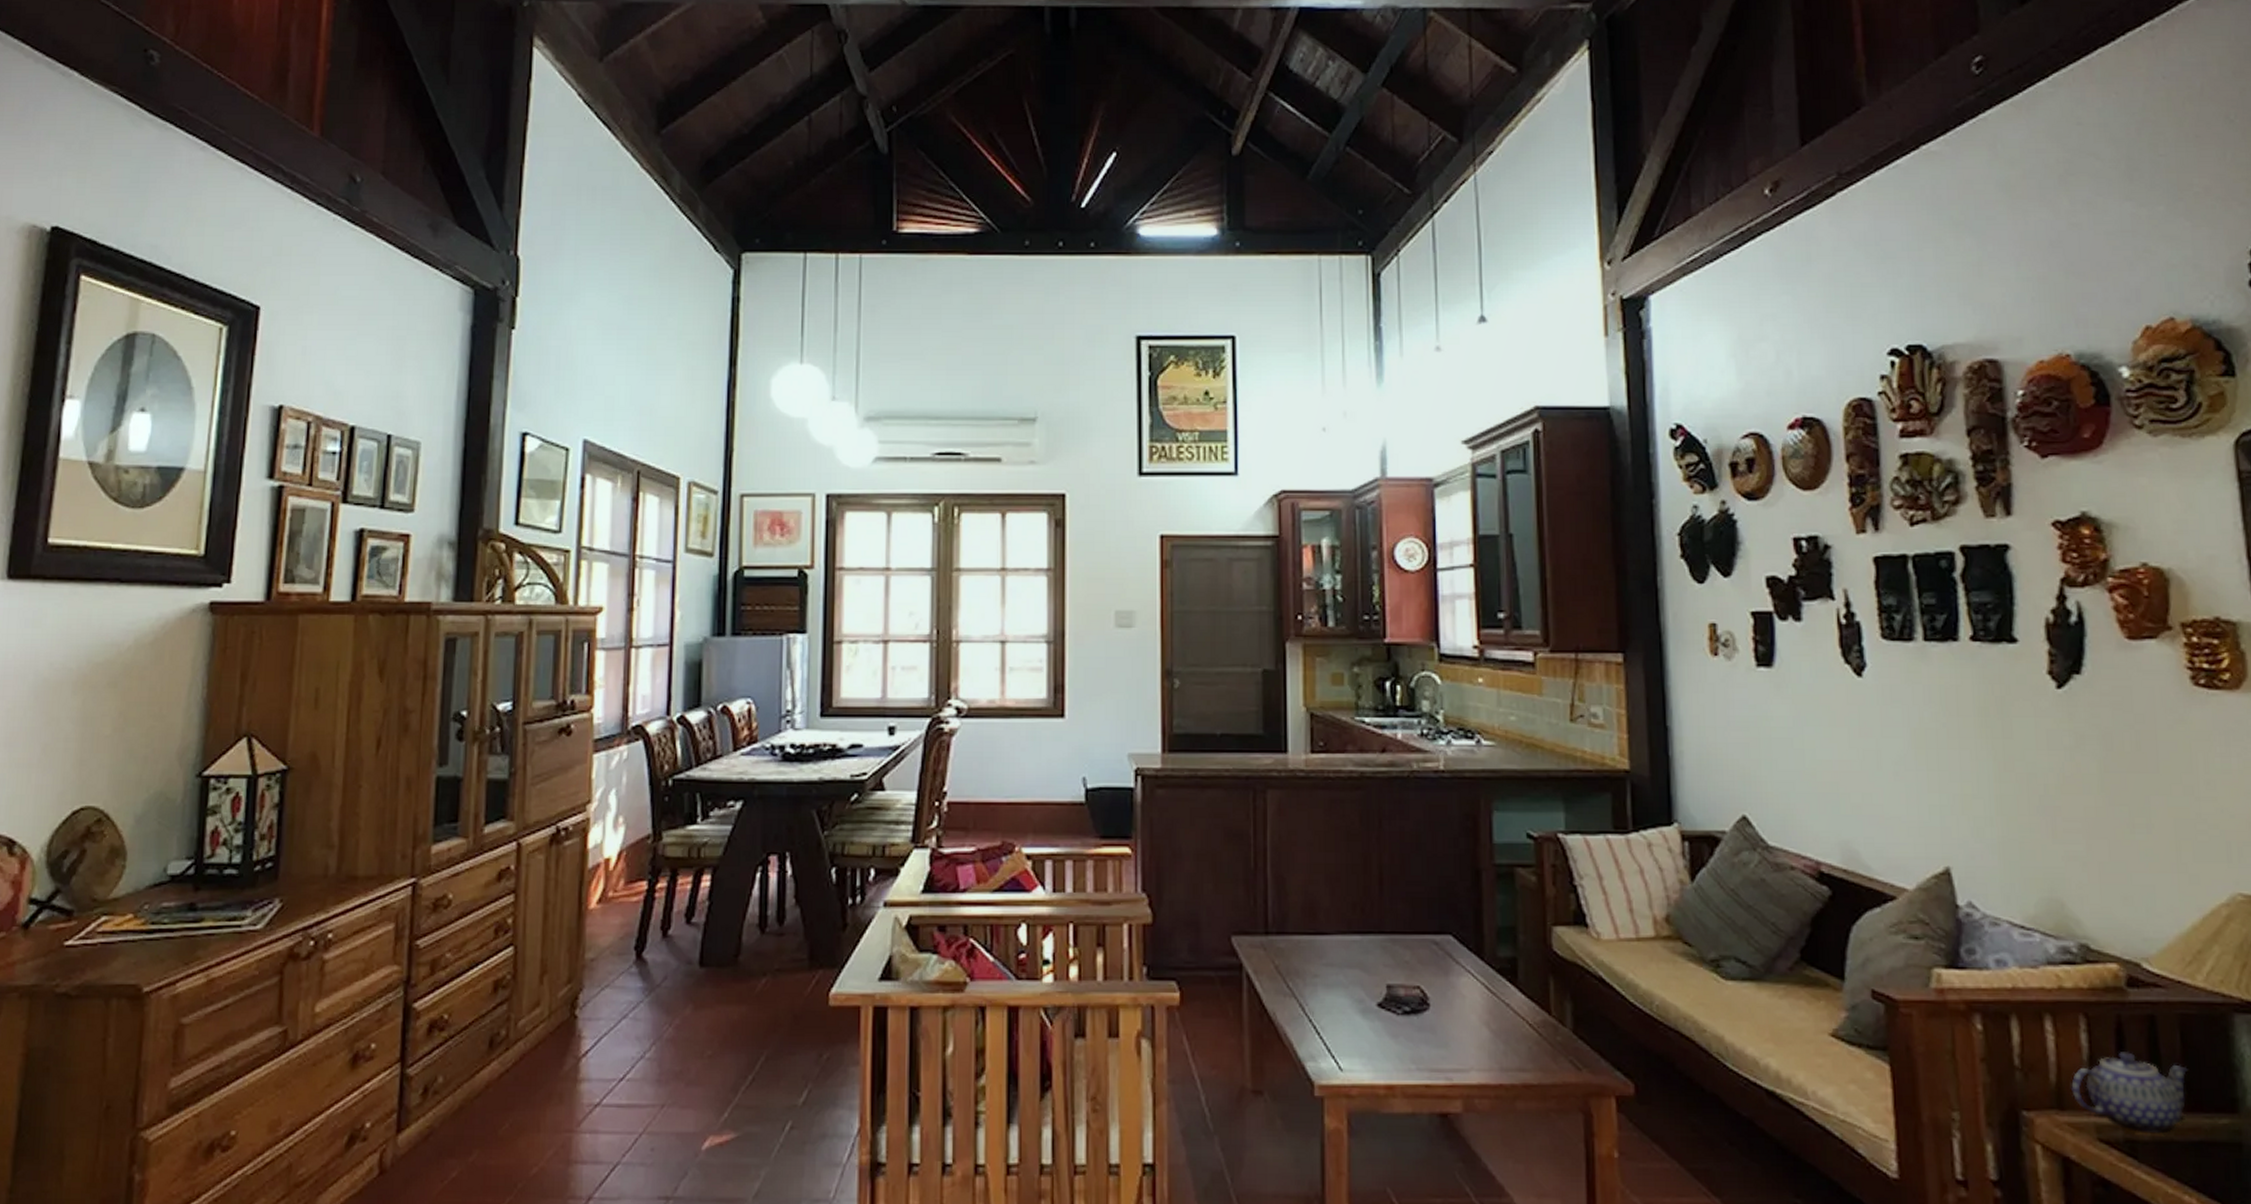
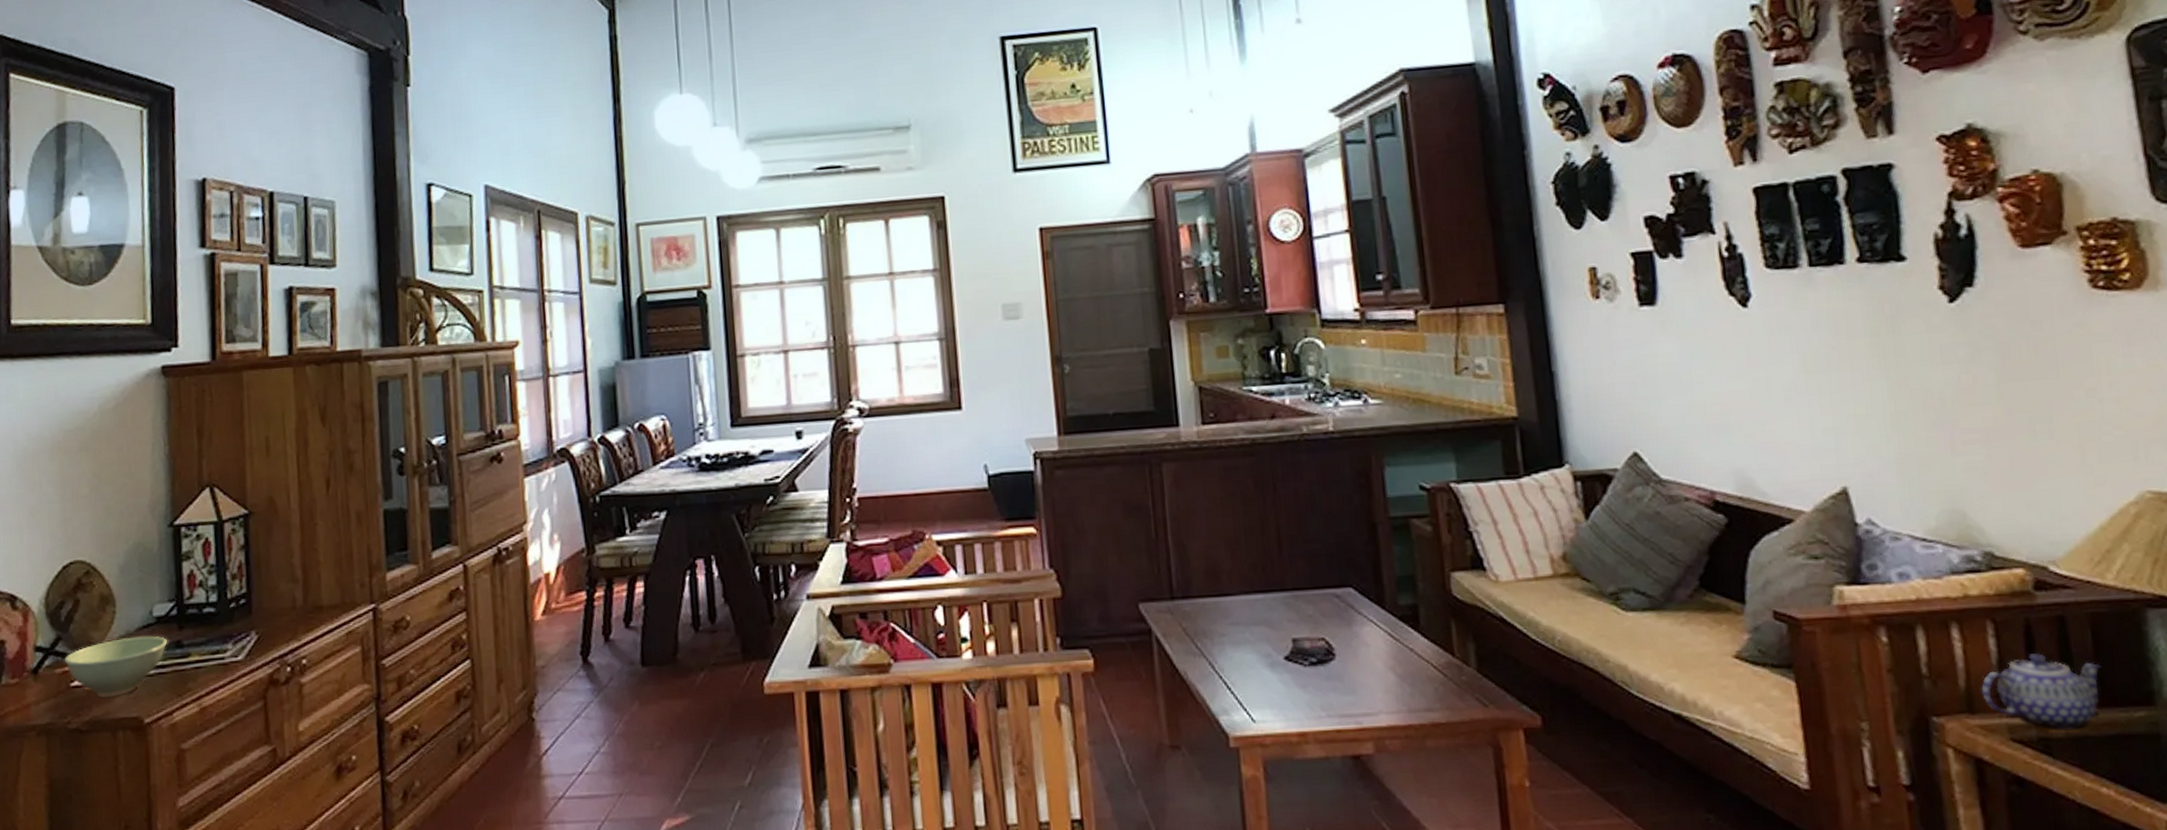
bowl: none [60,895,181,961] -> present [64,636,168,698]

